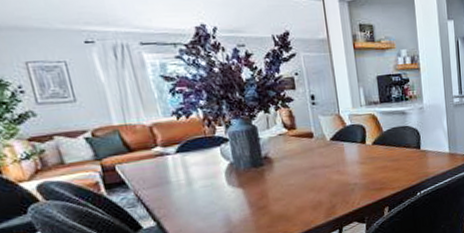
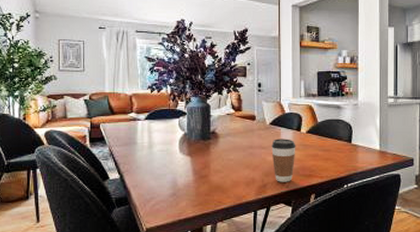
coffee cup: none [335,153,364,201] -> present [271,139,296,182]

